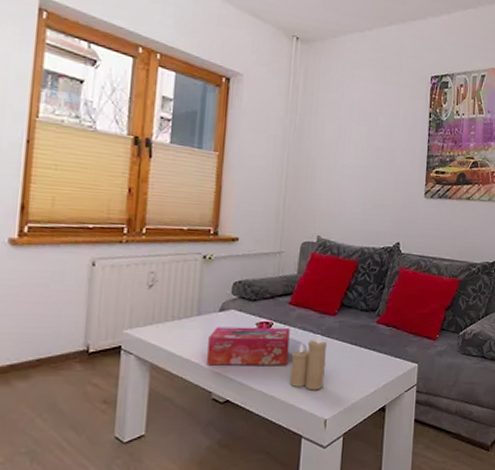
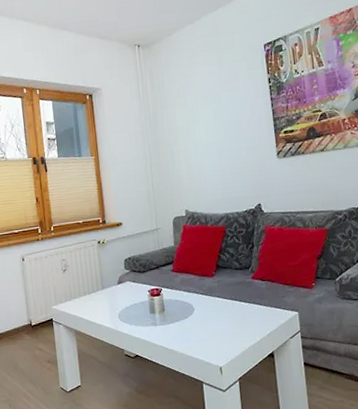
tissue box: present [207,327,290,366] -> none [113,291,180,329]
candle: present [289,335,328,391] -> none [181,294,214,343]

